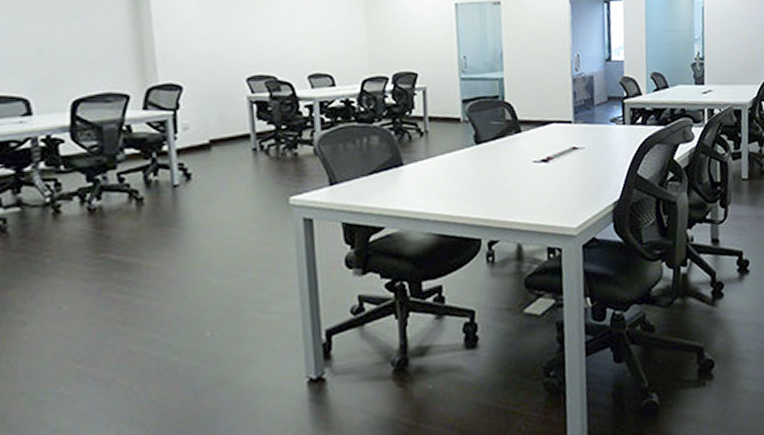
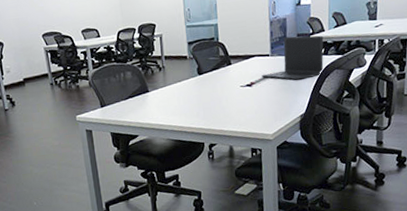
laptop: none [561,99,642,156] -> present [261,35,324,80]

